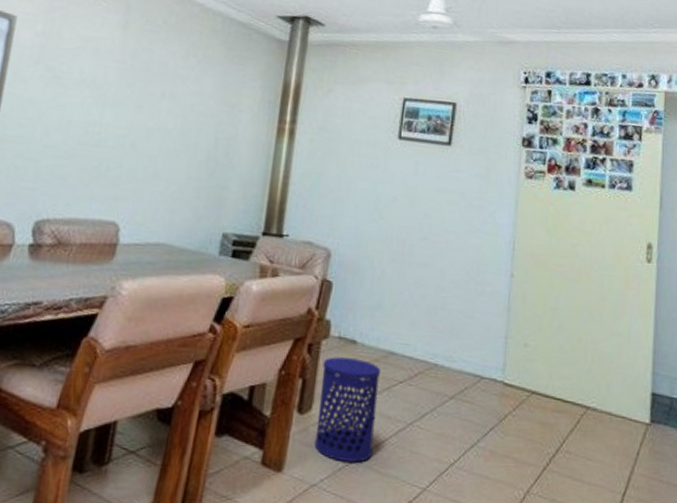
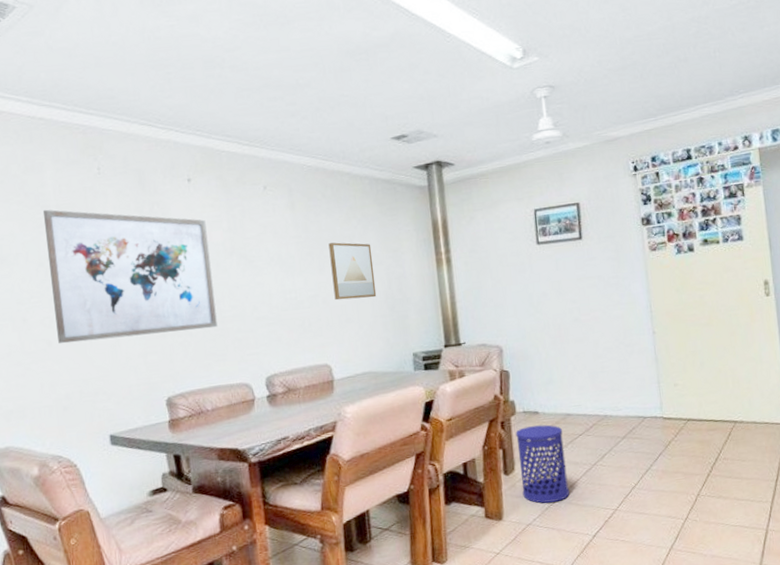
wall art: none [146,78,206,155] -> present [328,242,377,301]

